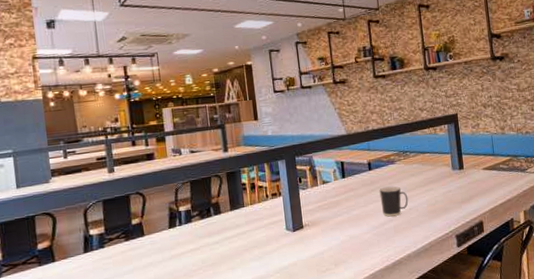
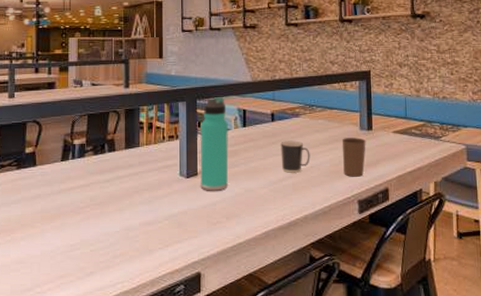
thermos bottle: none [301,152,333,242] -> present [200,97,229,191]
cup: none [436,177,459,214] -> present [341,137,366,177]

